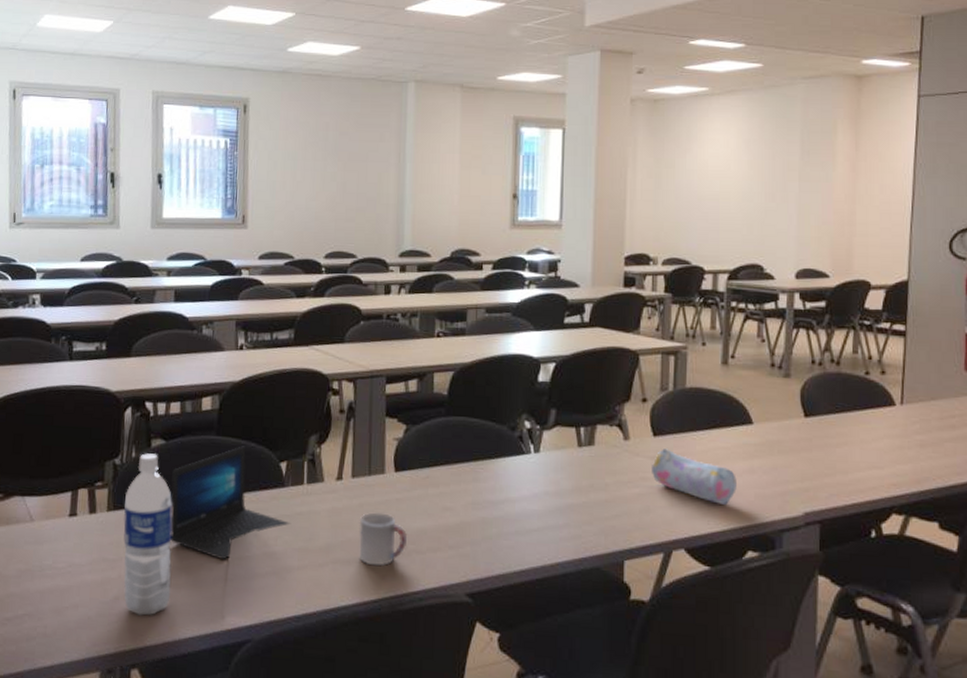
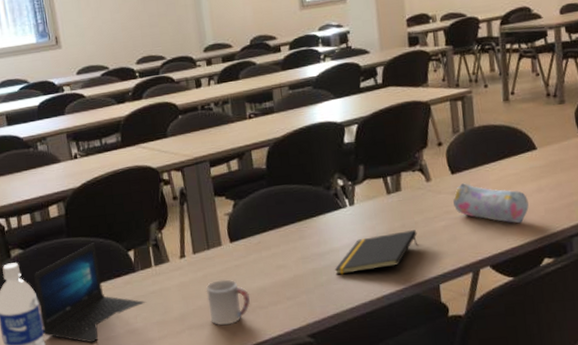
notepad: none [507,492,606,531] -> present [334,230,417,275]

